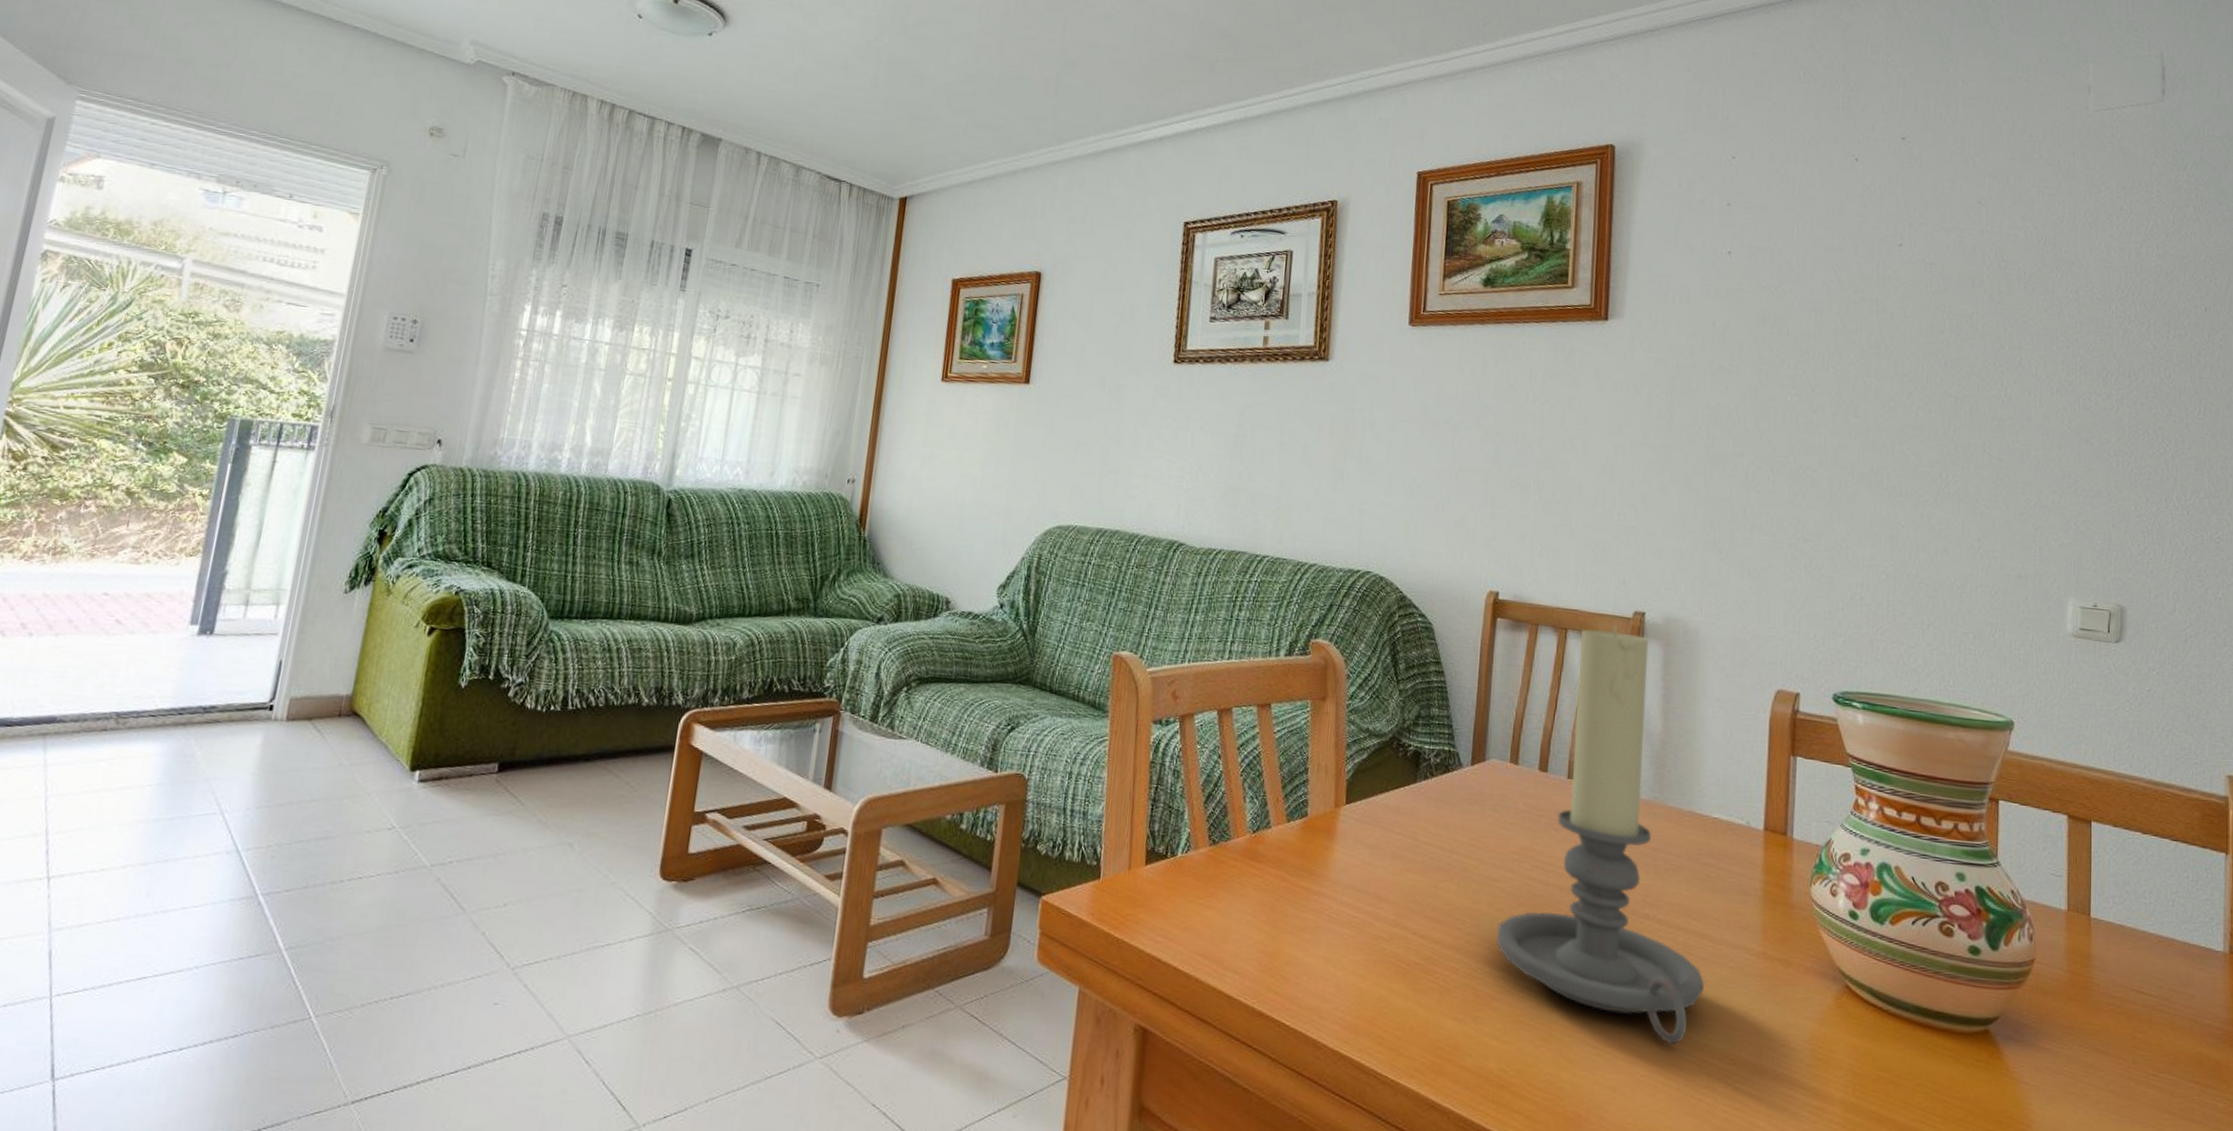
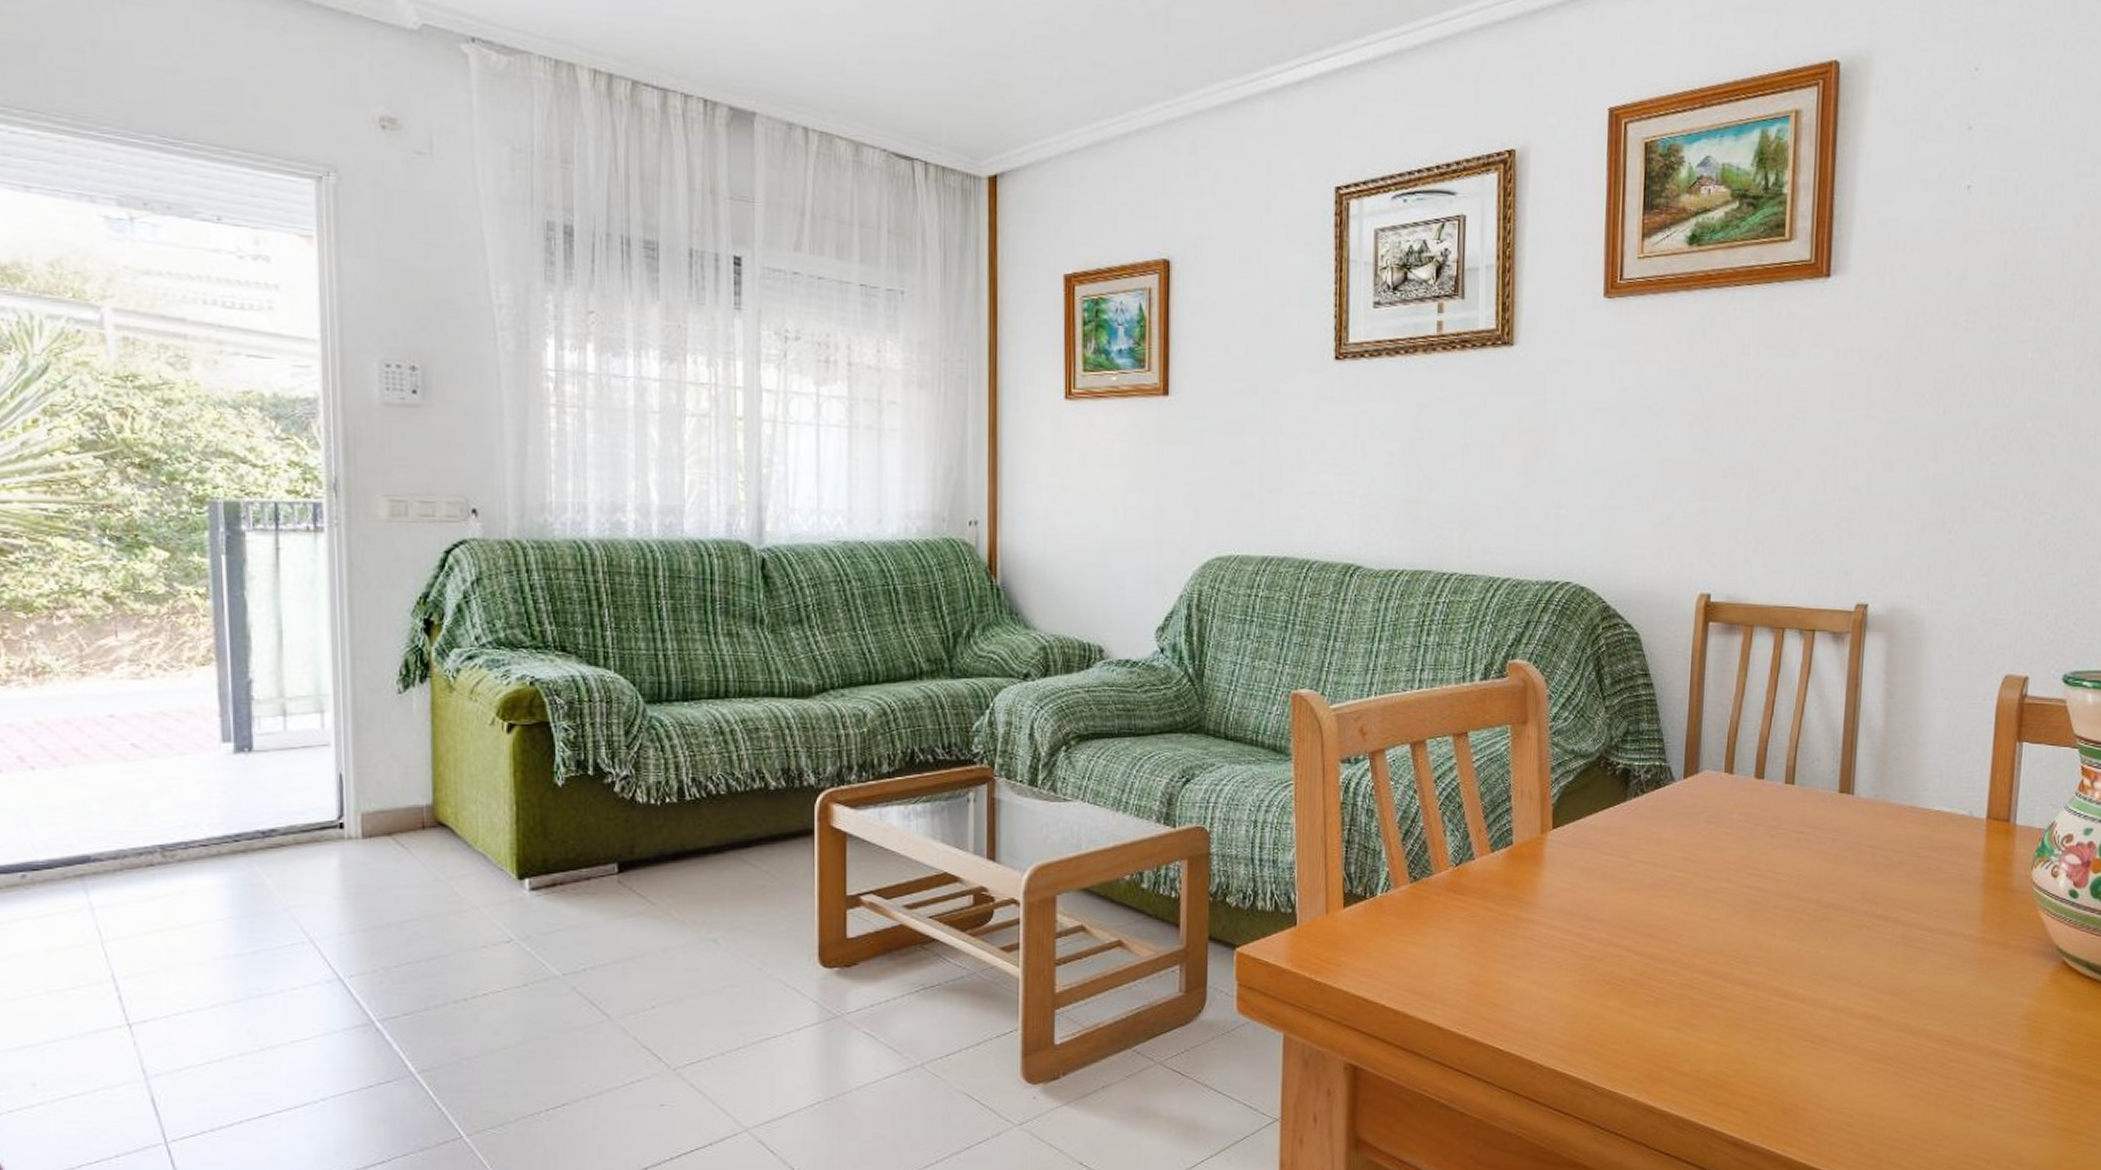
candle holder: present [1496,625,1705,1046] -> none [1713,620,1923,1033]

